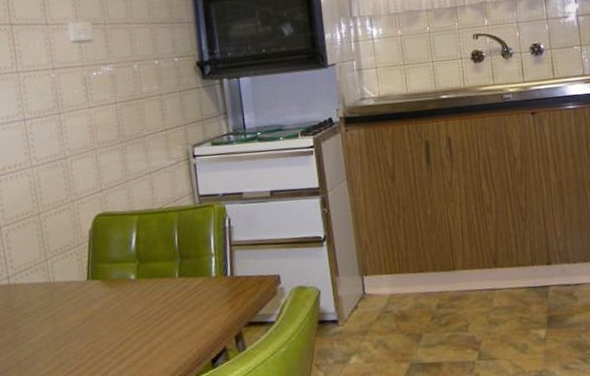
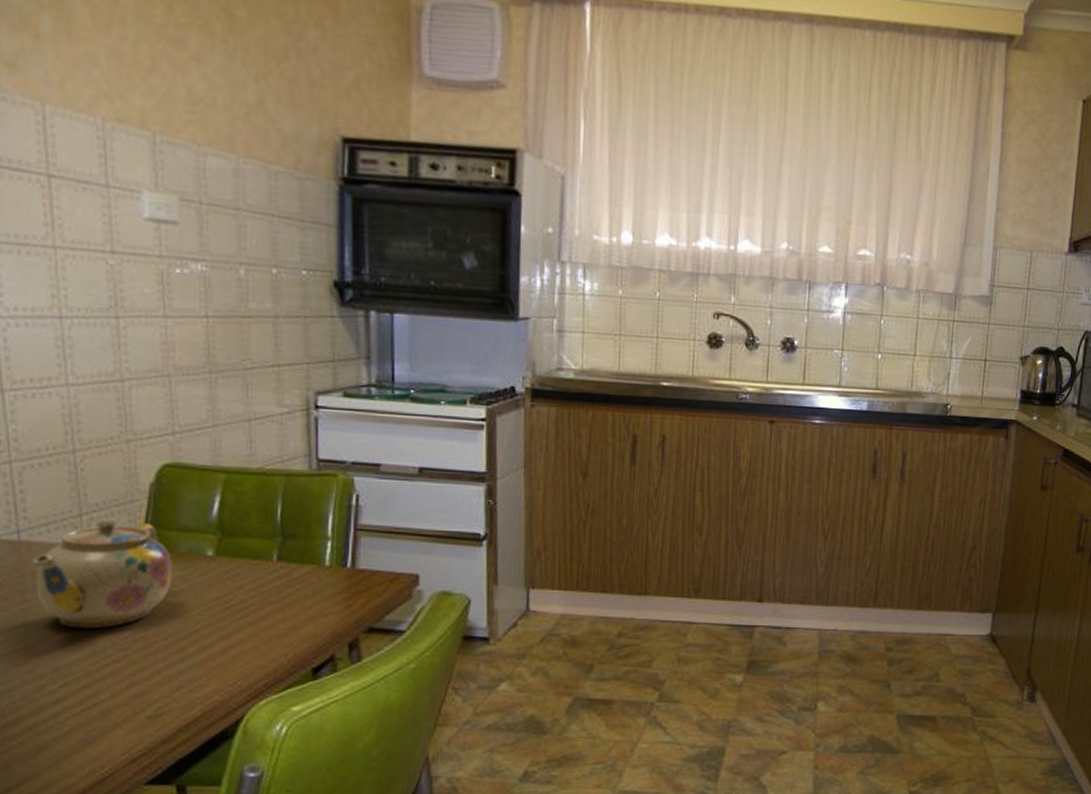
teapot: none [19,260,109,346] -> present [33,519,172,629]

